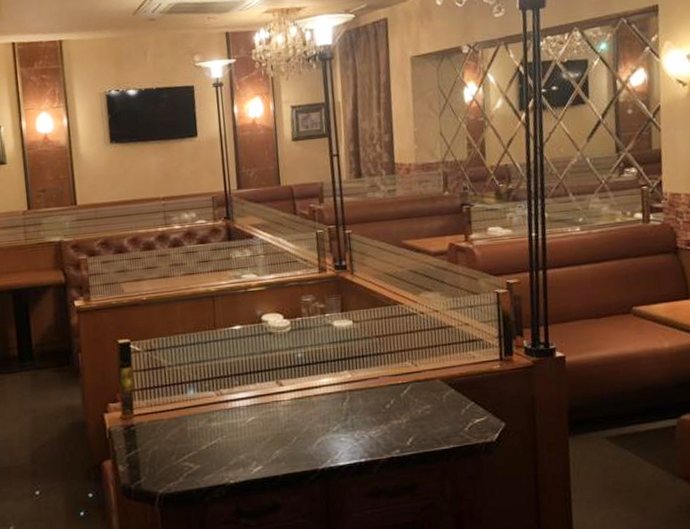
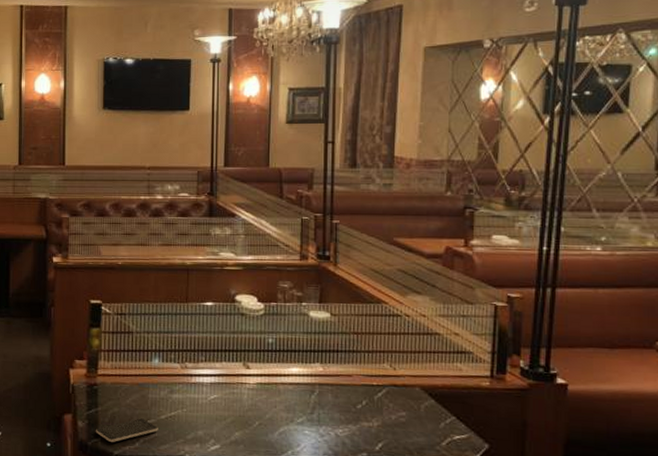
smartphone: none [137,452,201,482] -> present [95,418,158,442]

